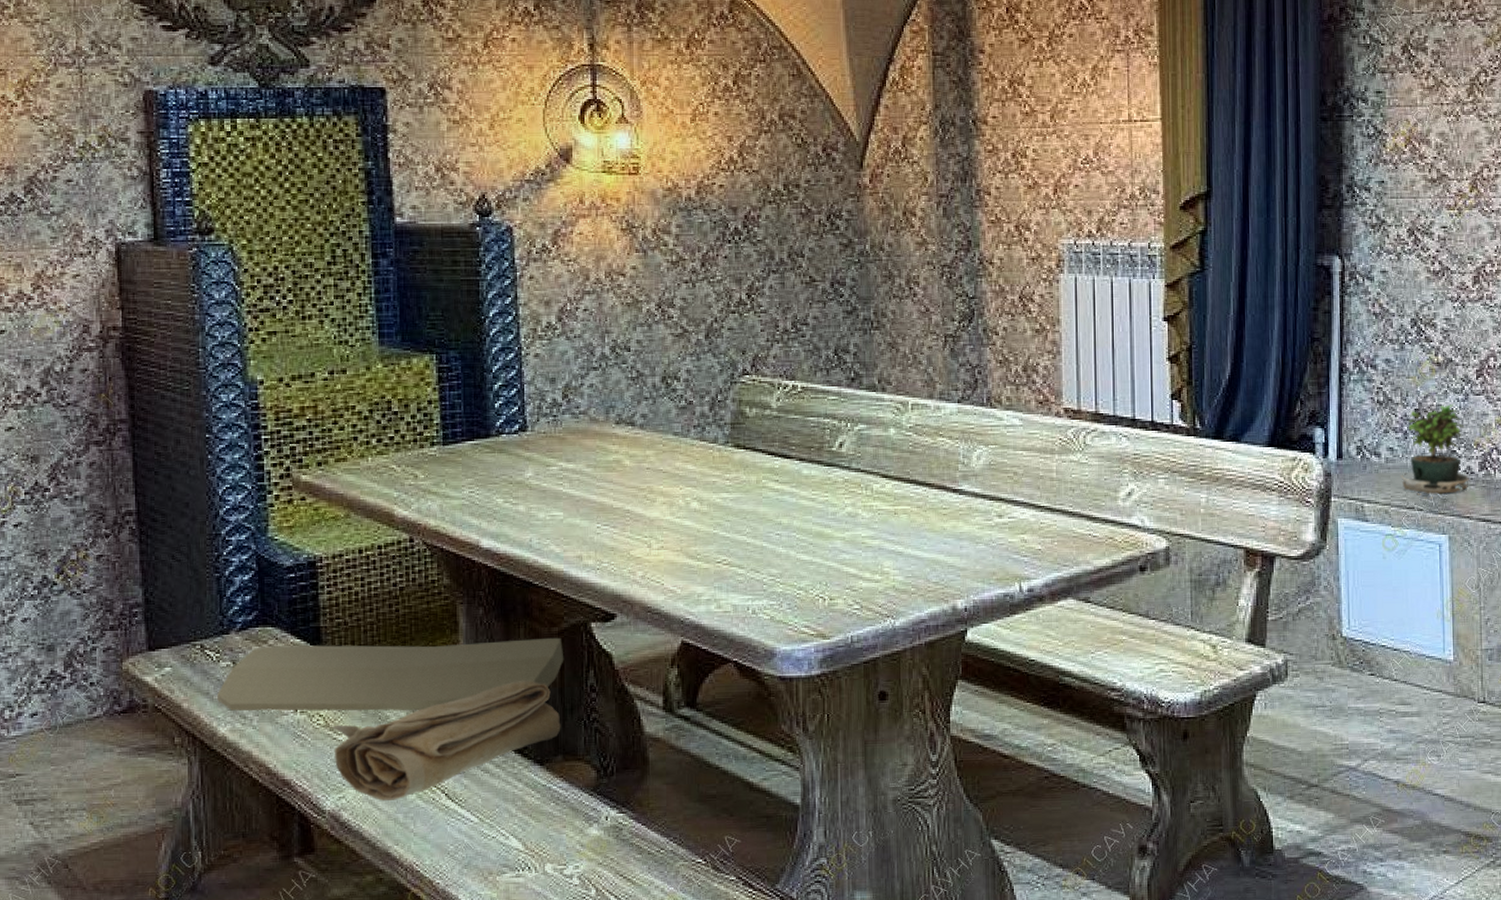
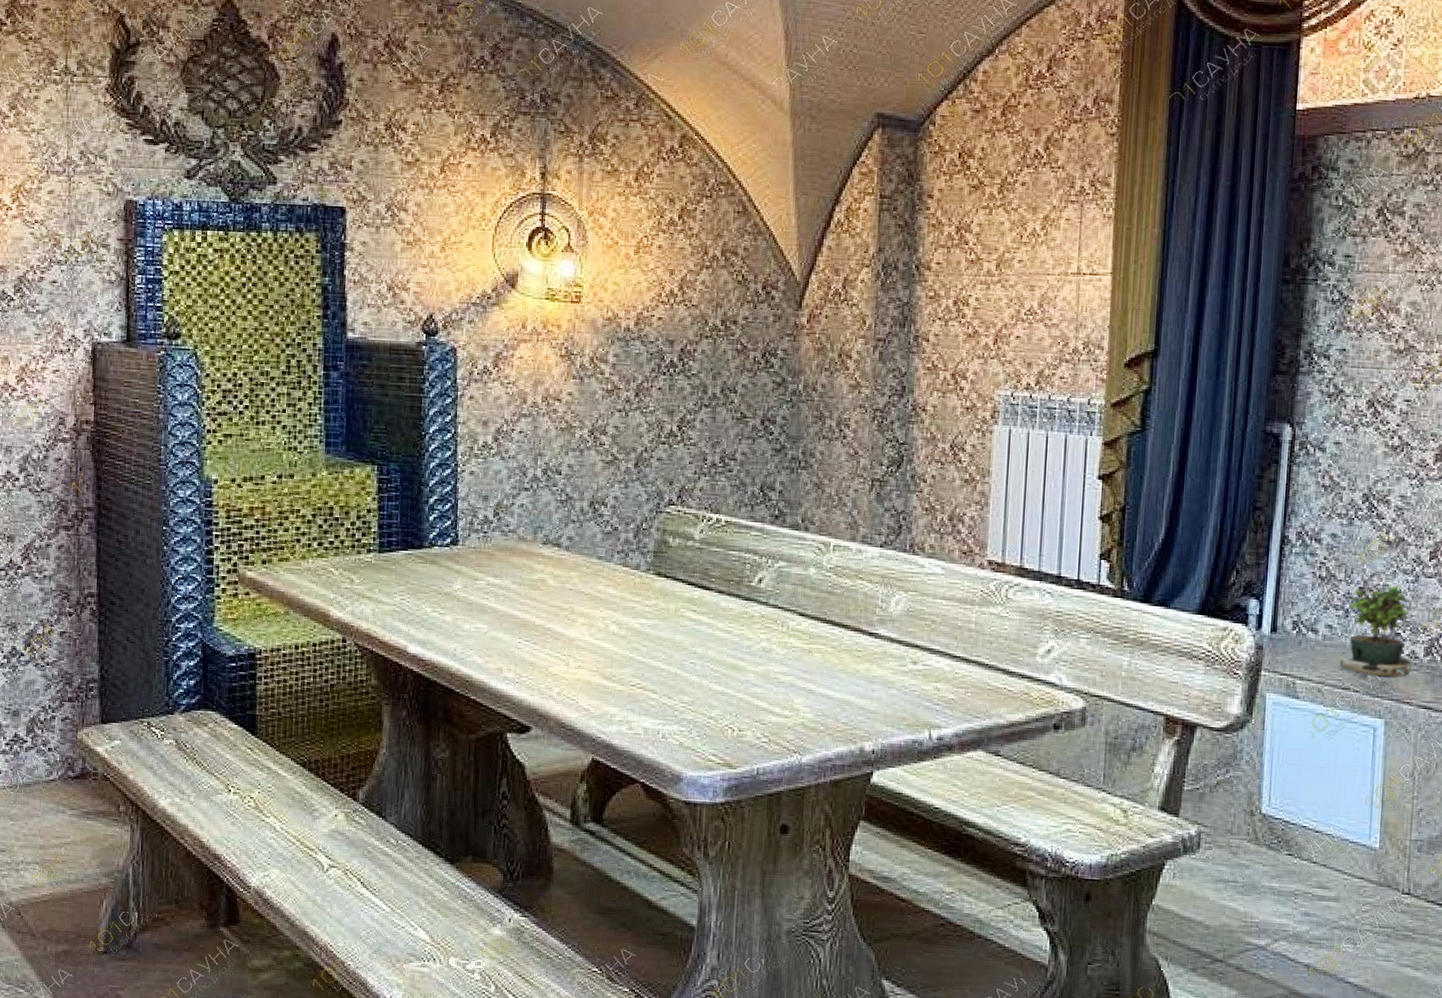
cushion: present [216,637,564,711] -> none [159,728,480,802]
towel: present [331,680,561,802] -> none [260,782,473,884]

